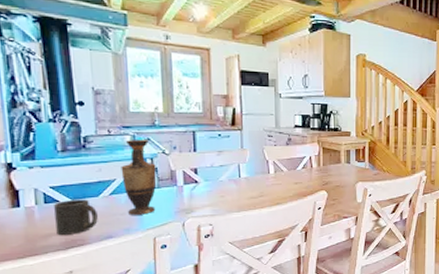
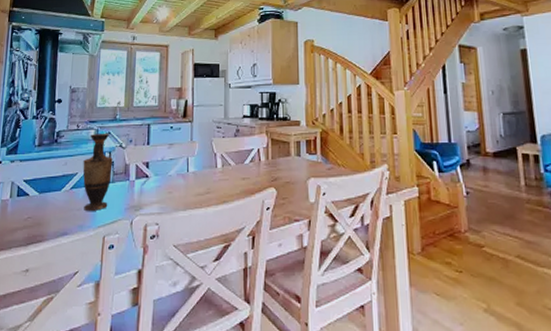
mug: present [54,199,98,235] -> none [22,193,58,230]

